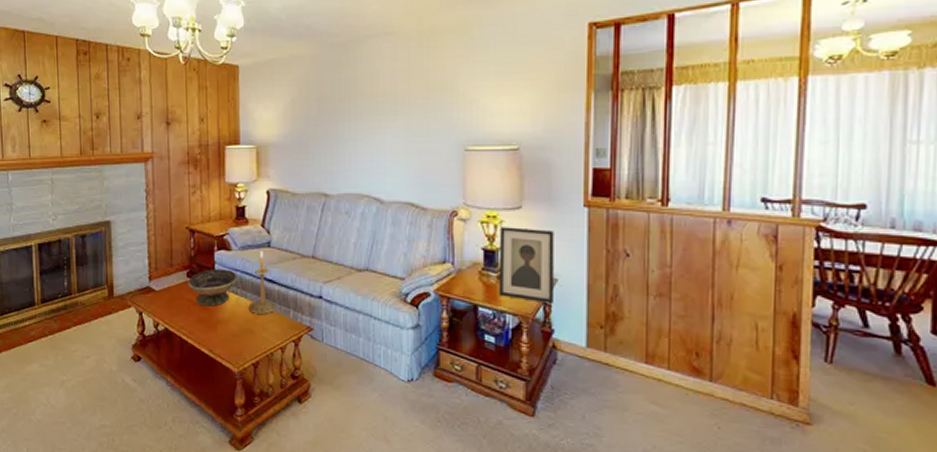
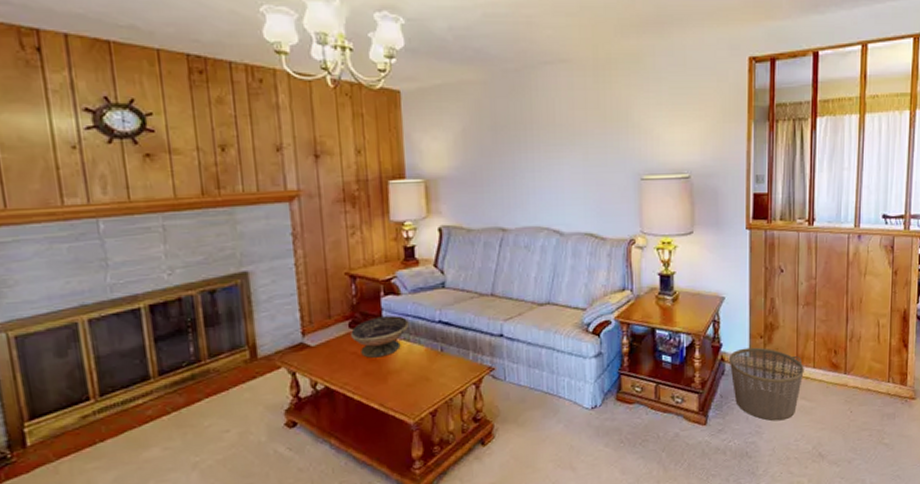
candlestick: present [248,251,277,314] -> none [423,293,455,360]
picture frame: present [498,227,554,303] -> none [673,251,721,320]
basket: none [561,337,656,425] -> present [728,347,804,421]

